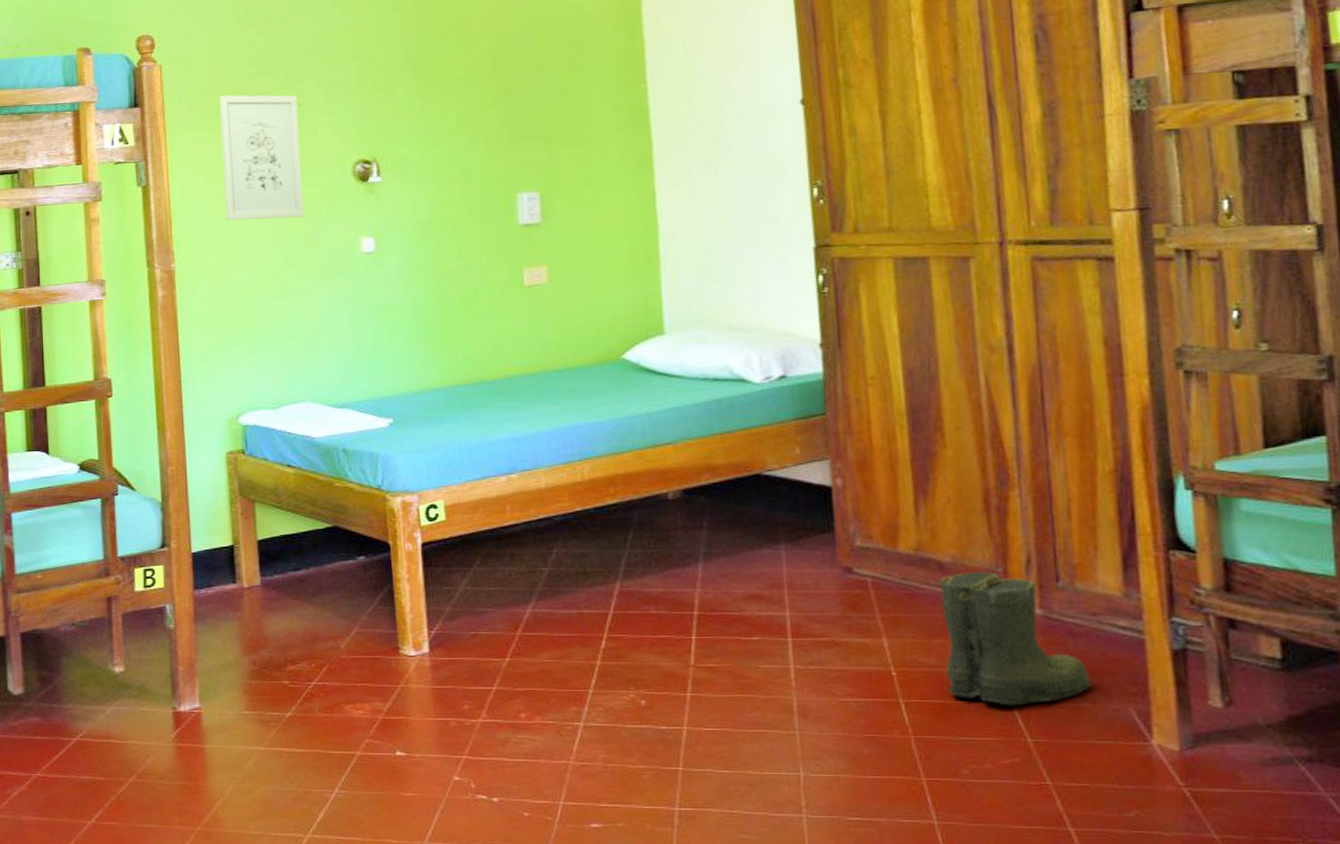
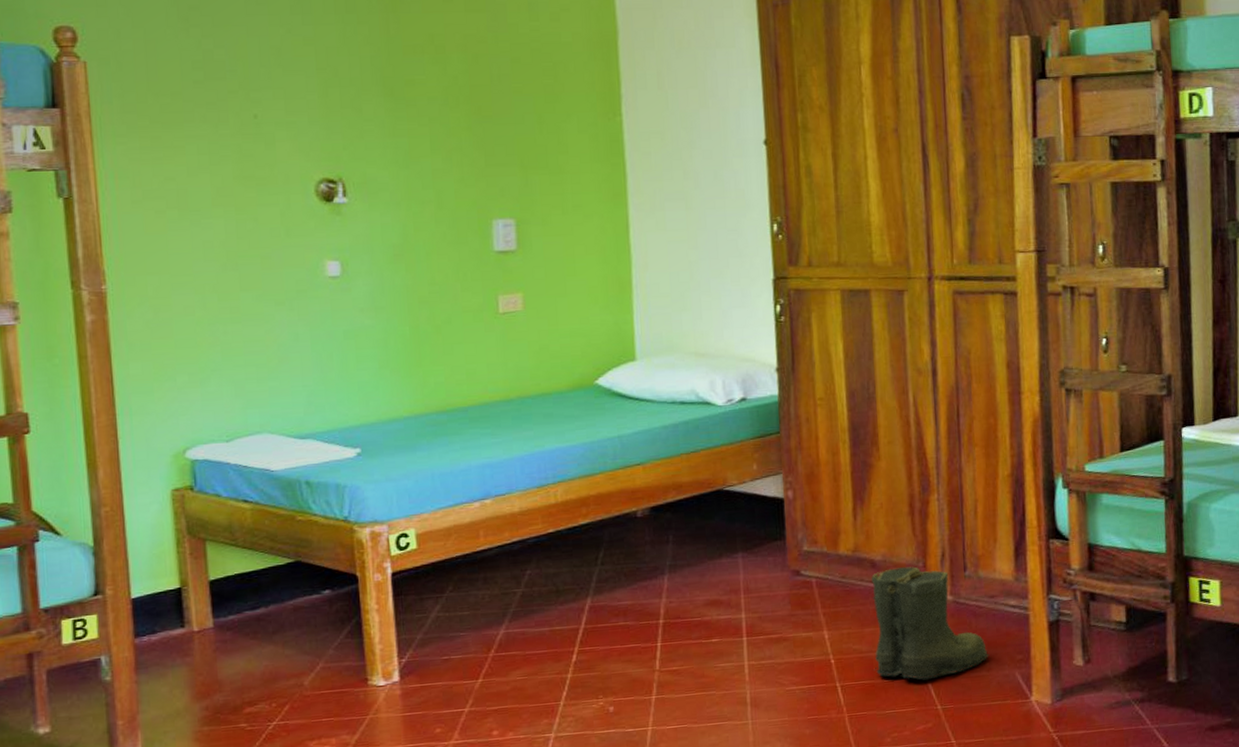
wall art: present [219,95,304,221] -> none [158,100,260,239]

